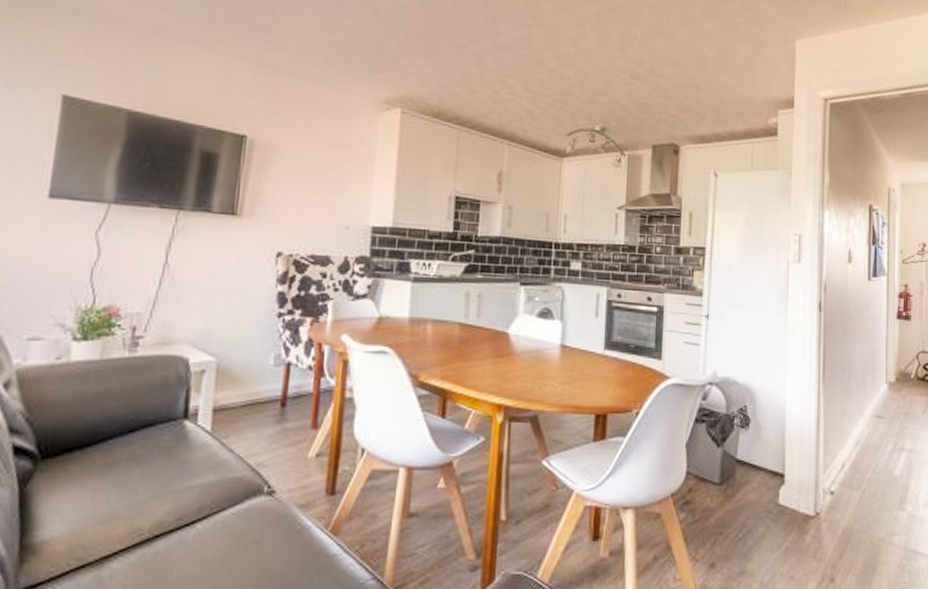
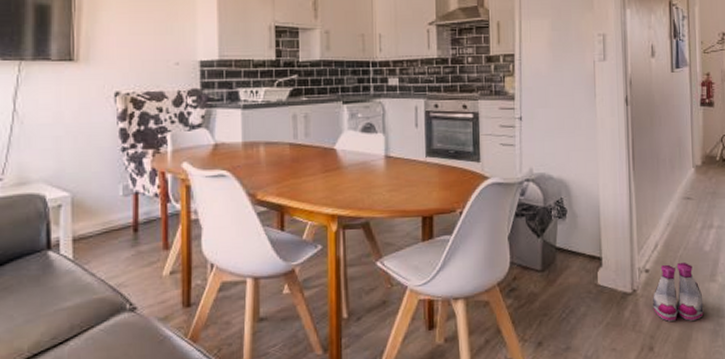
boots: none [836,486,890,552] -> present [653,261,704,322]

